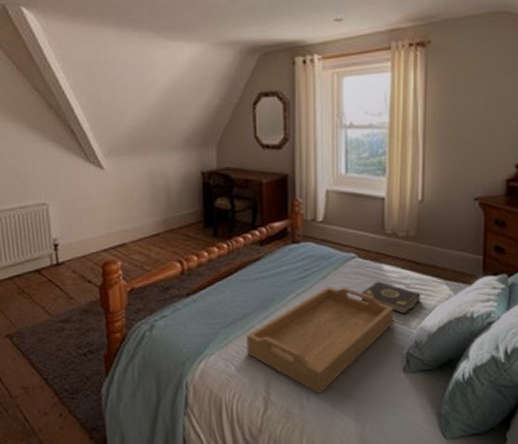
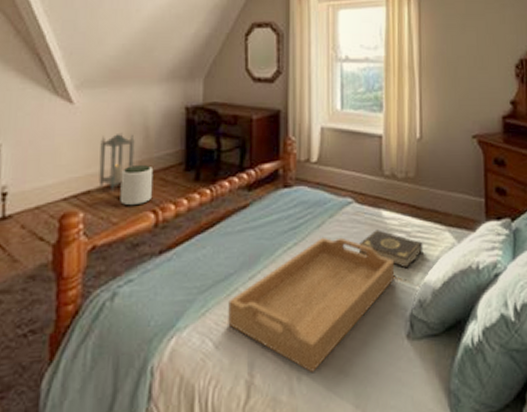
lantern: none [130,194,160,244] -> present [99,132,135,191]
plant pot: none [149,223,178,257] -> present [120,165,154,206]

